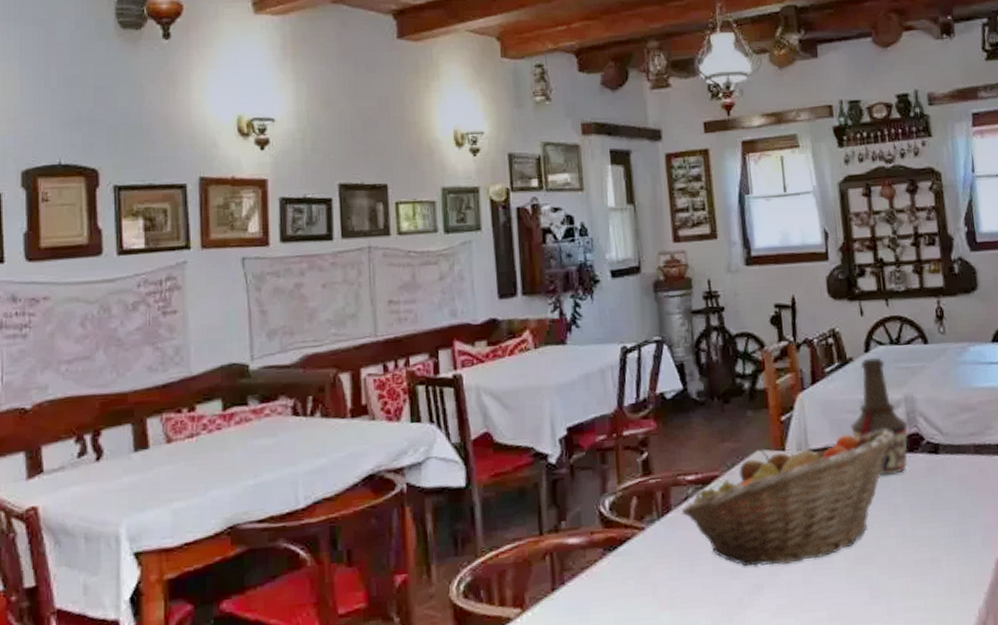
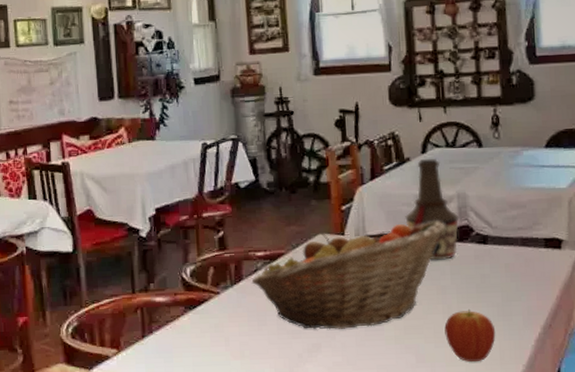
fruit: none [899,530,954,594] -> present [444,308,496,363]

